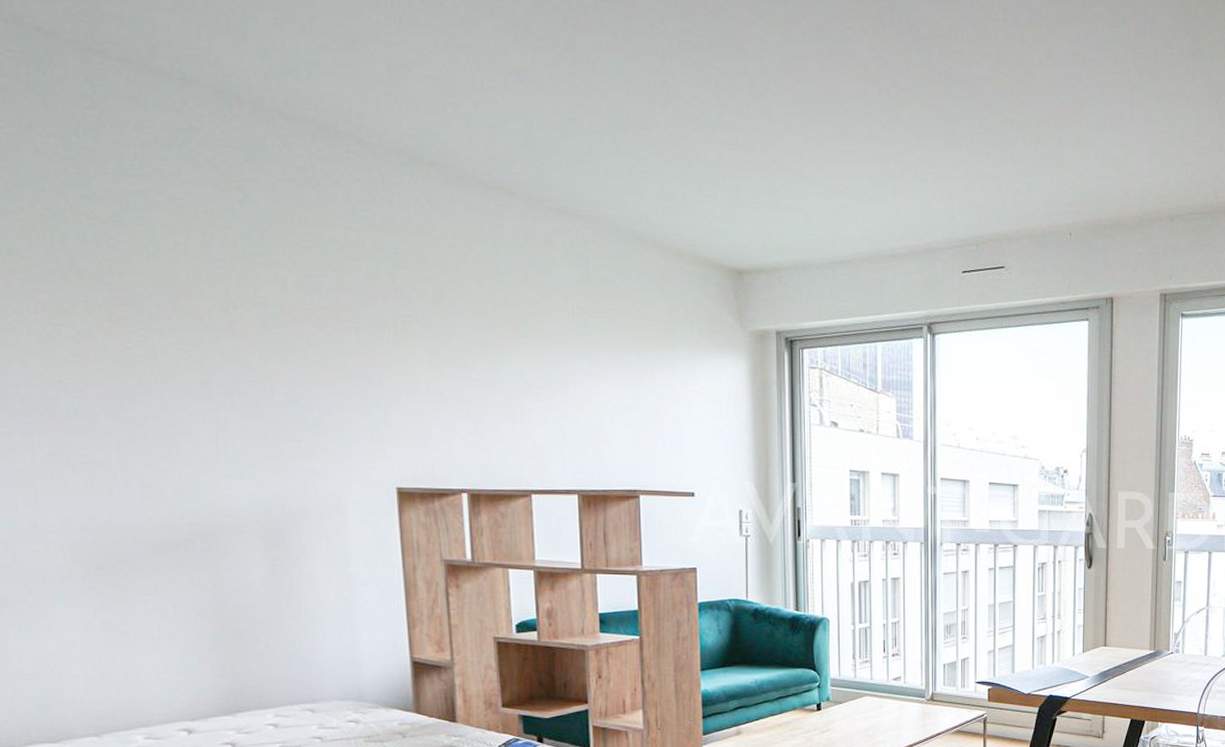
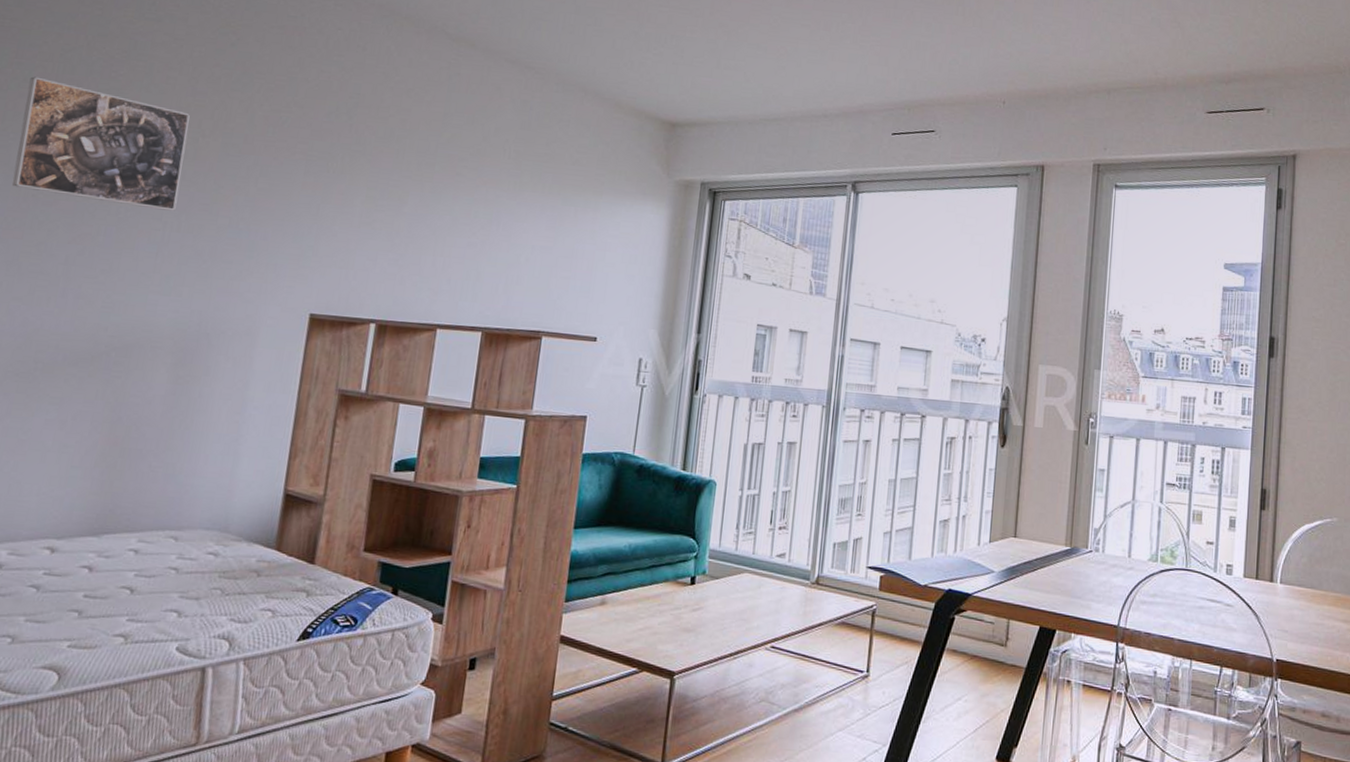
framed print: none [15,248,224,390] -> present [12,76,190,211]

